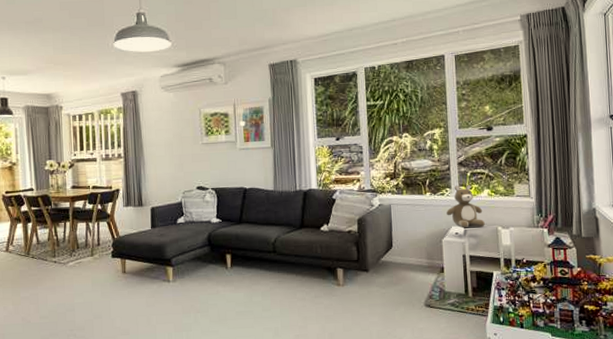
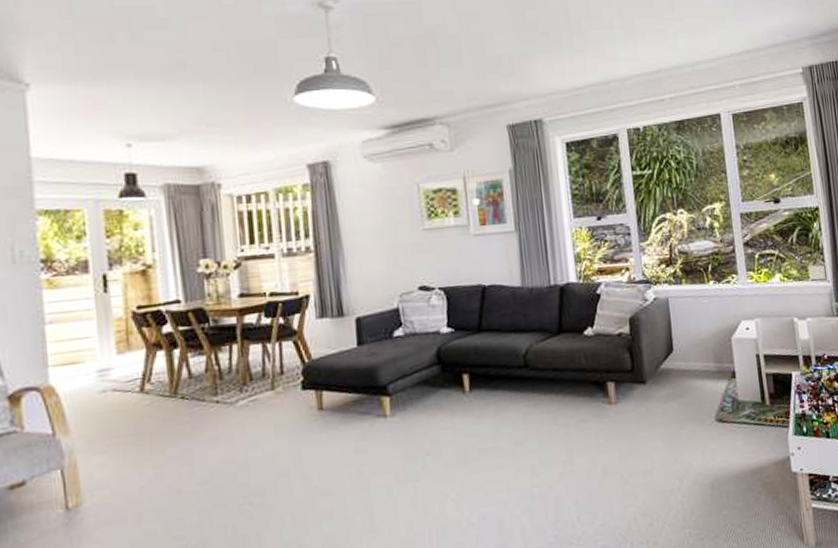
teddy bear: present [446,184,485,229] -> none [733,268,779,323]

